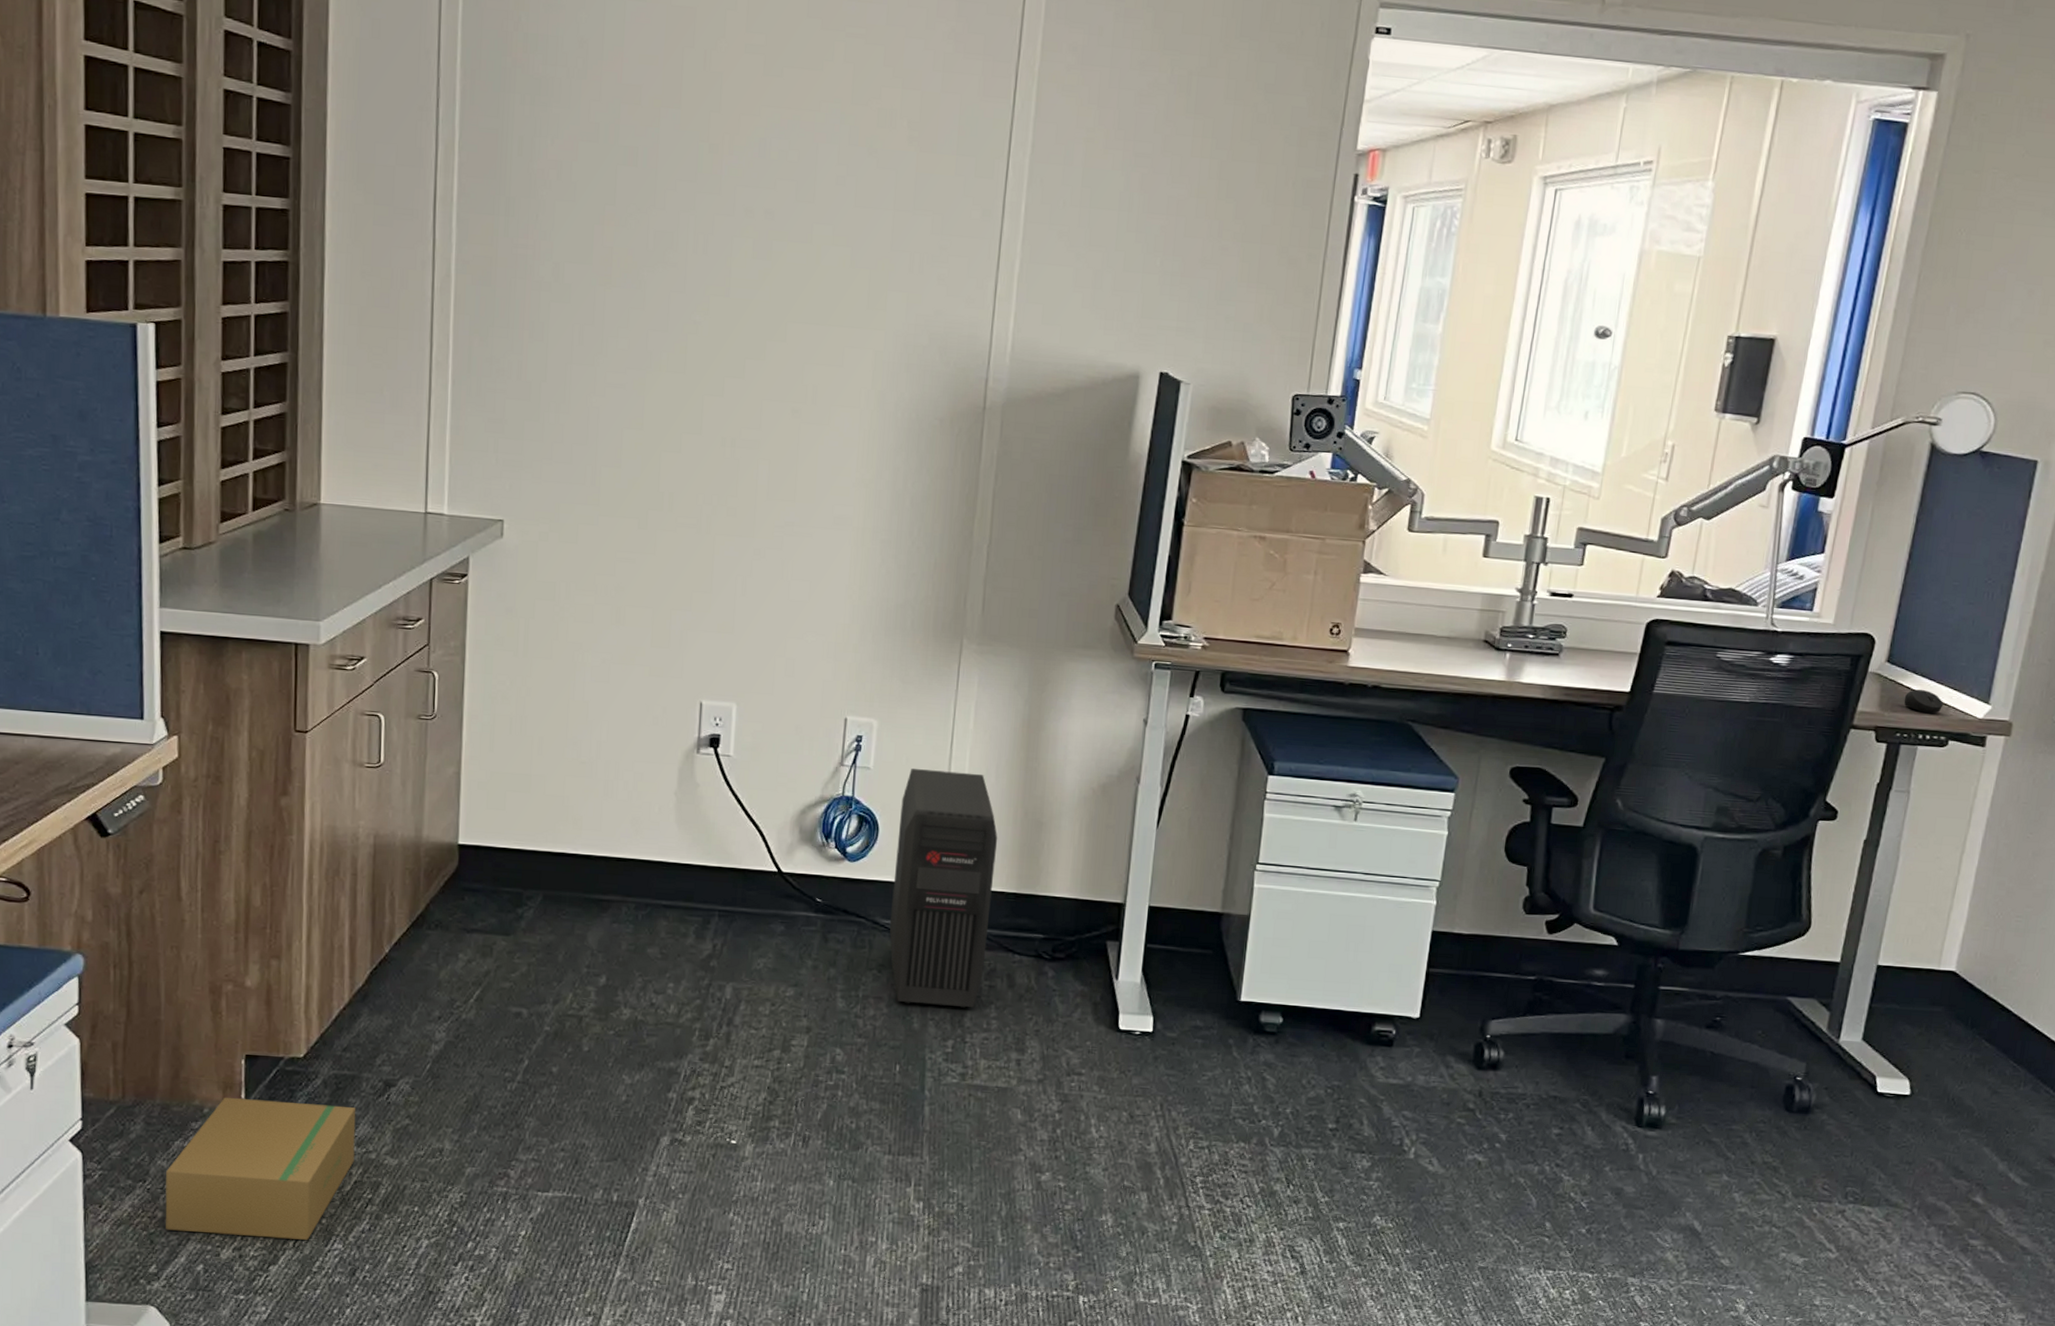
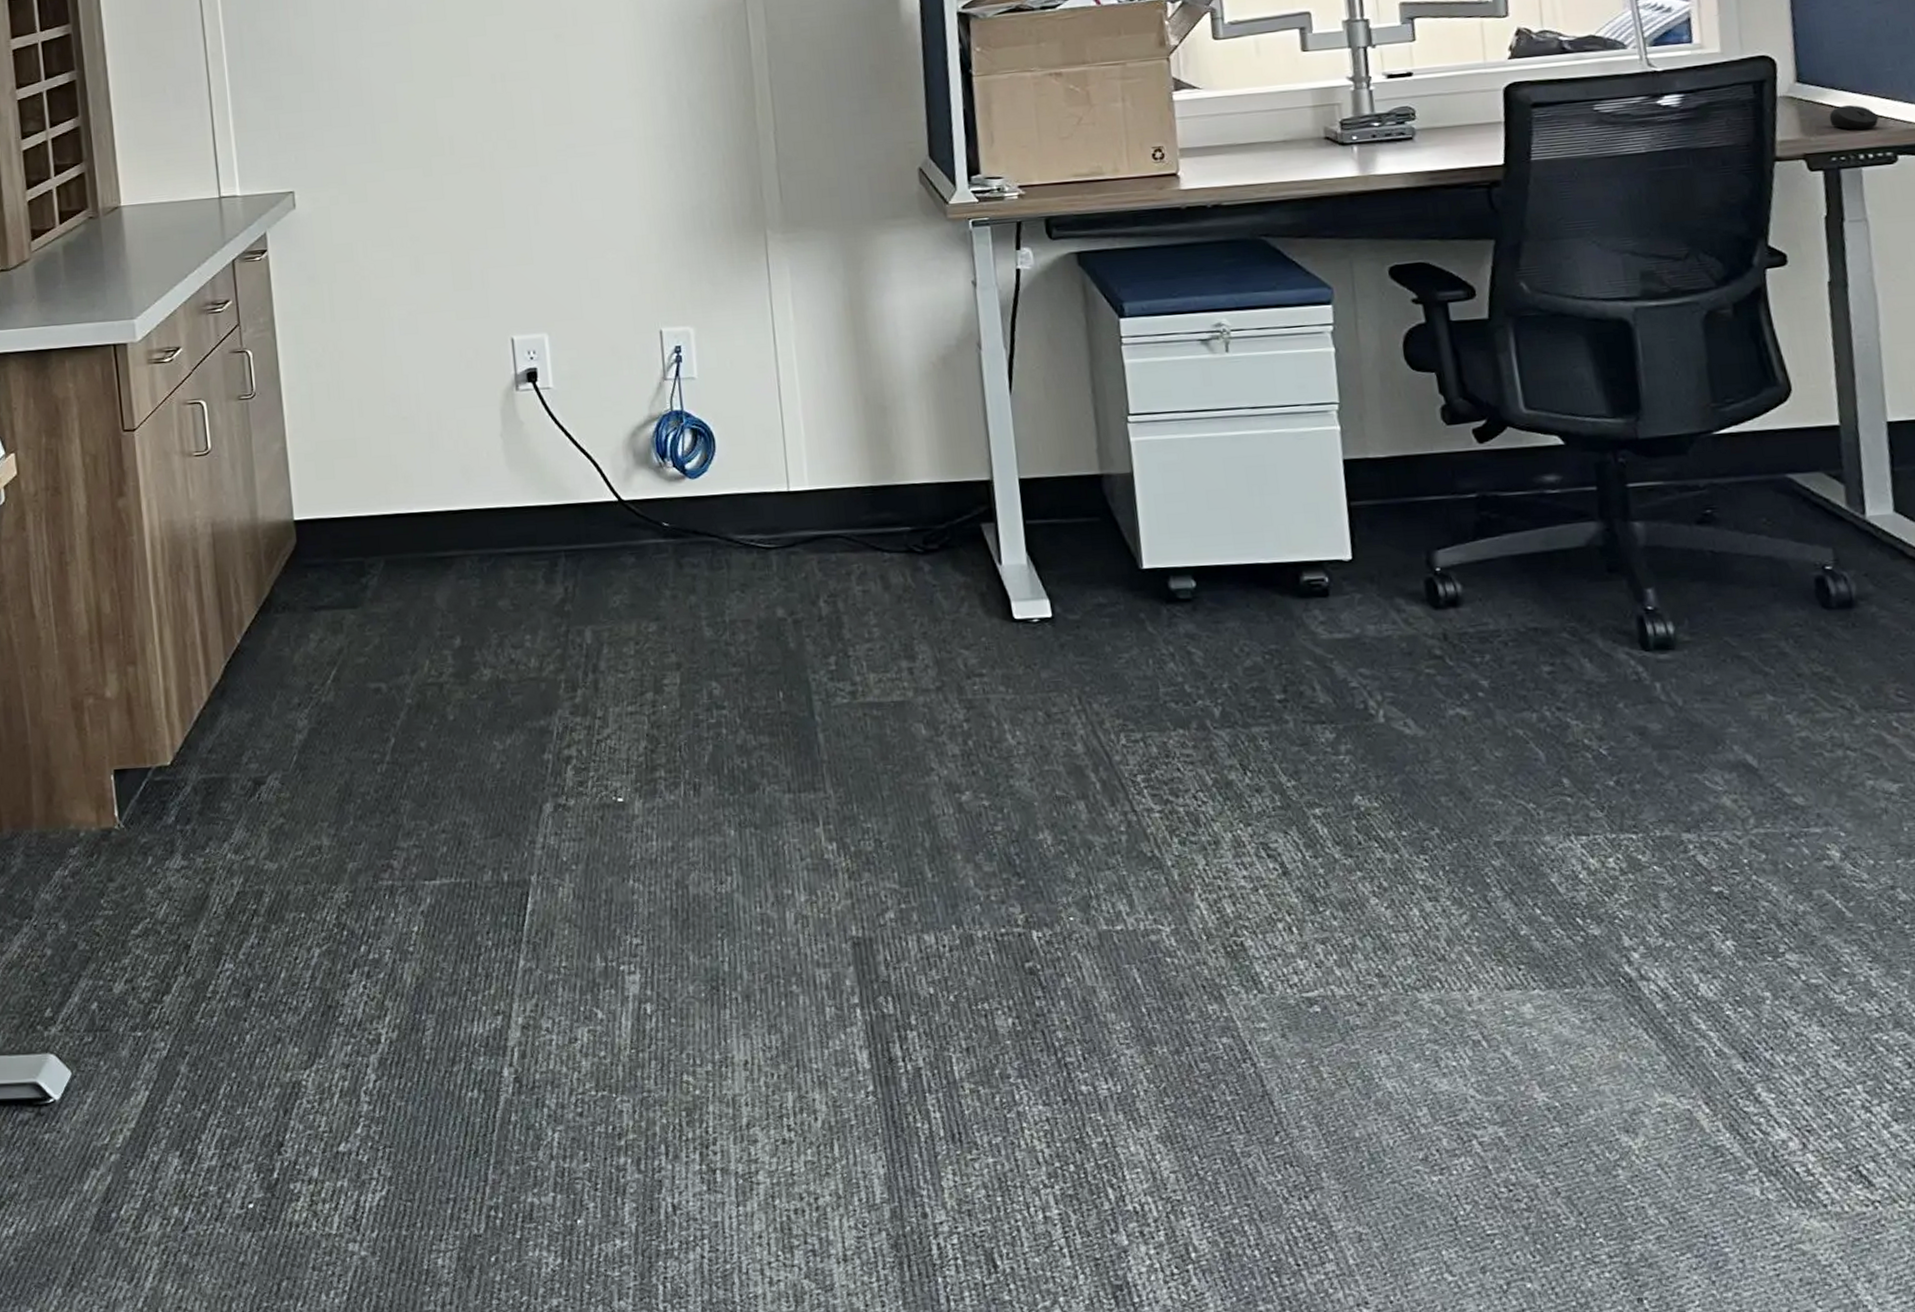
box: present [165,1097,356,1240] -> none [50,812,234,969]
computer tower: present [889,768,998,1009] -> none [733,366,854,623]

